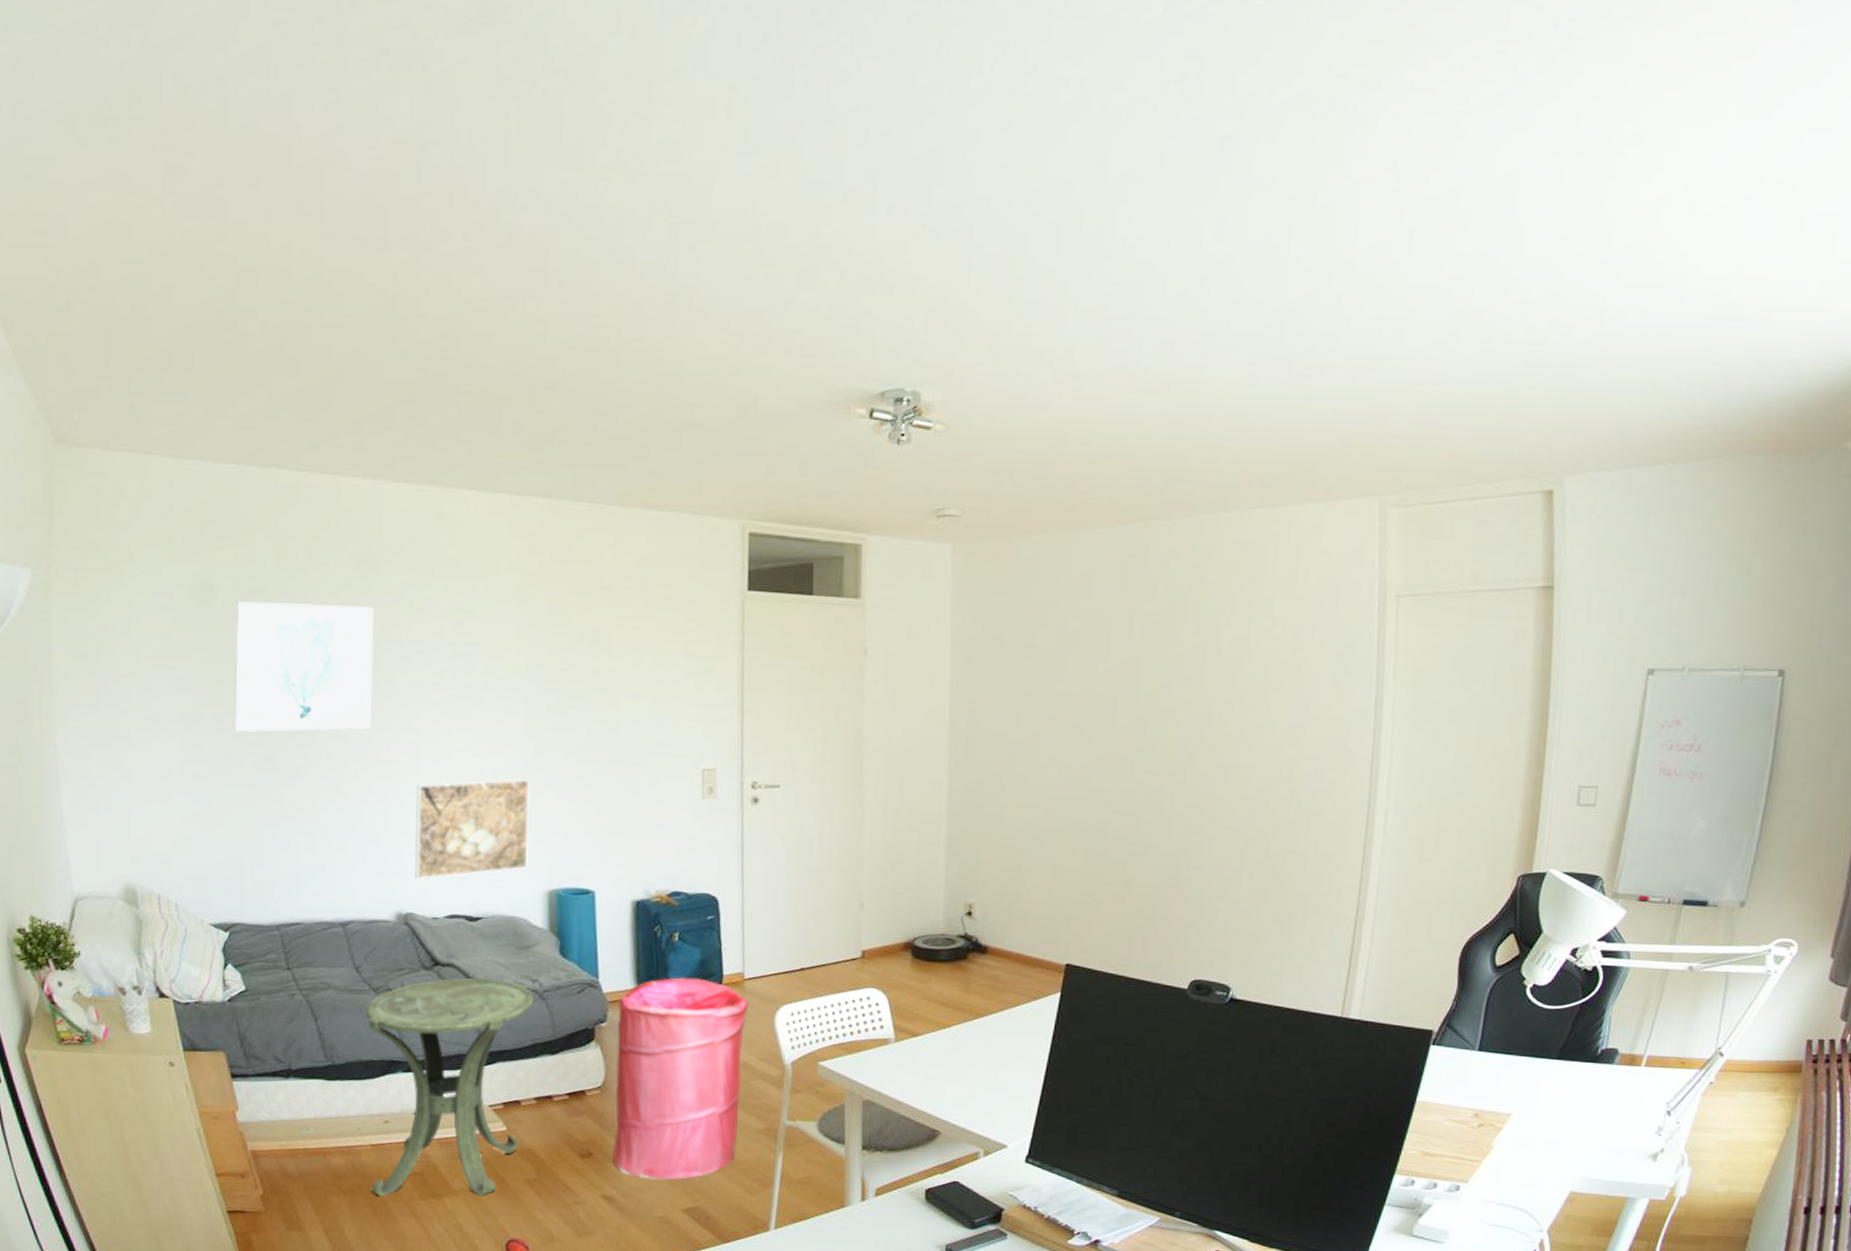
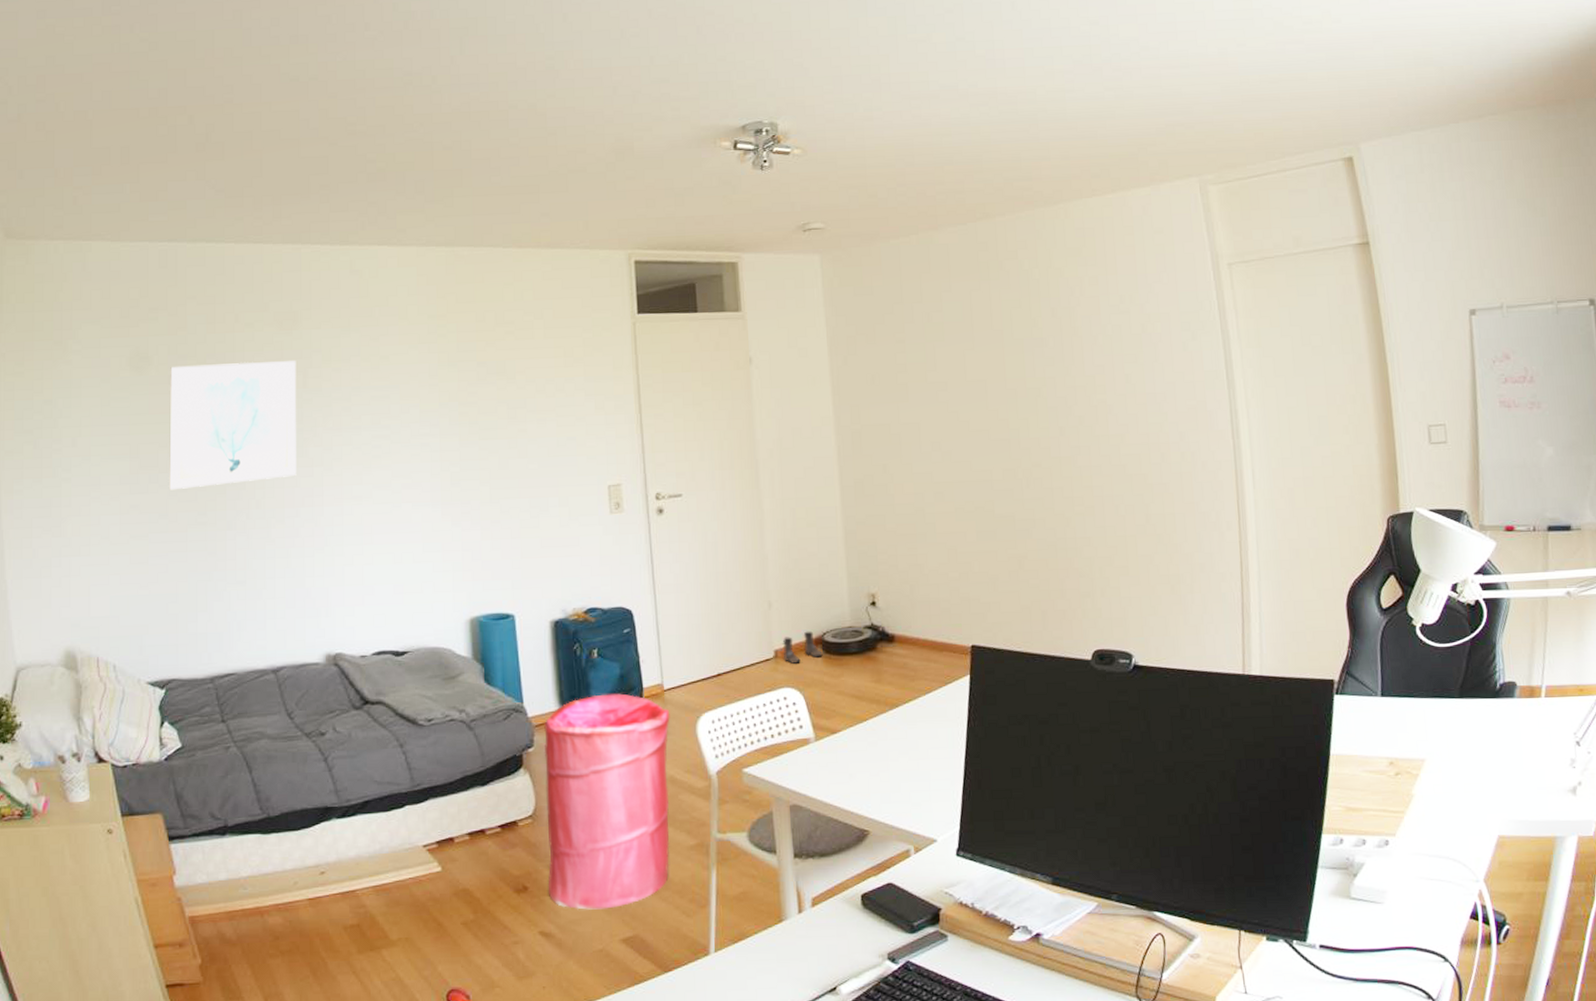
side table: present [365,977,534,1197] -> none [298,712,462,955]
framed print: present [415,778,530,879] -> none [341,511,449,618]
boots: none [871,934,912,967] -> present [782,631,823,665]

